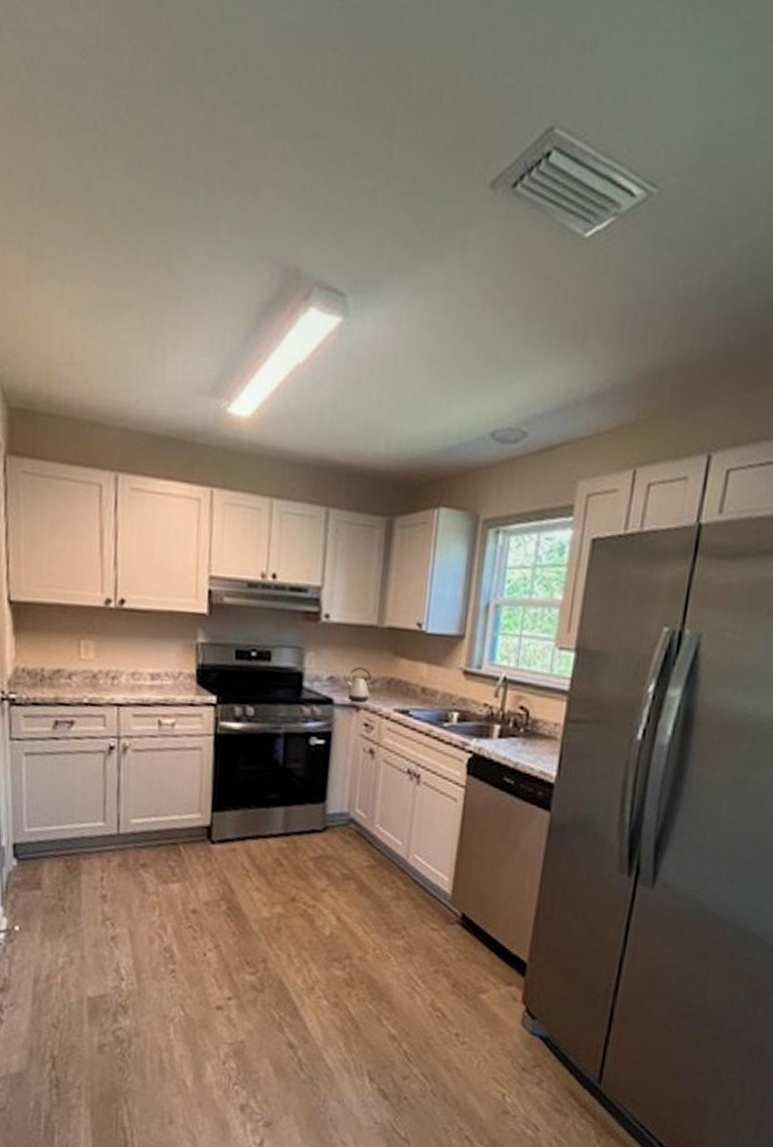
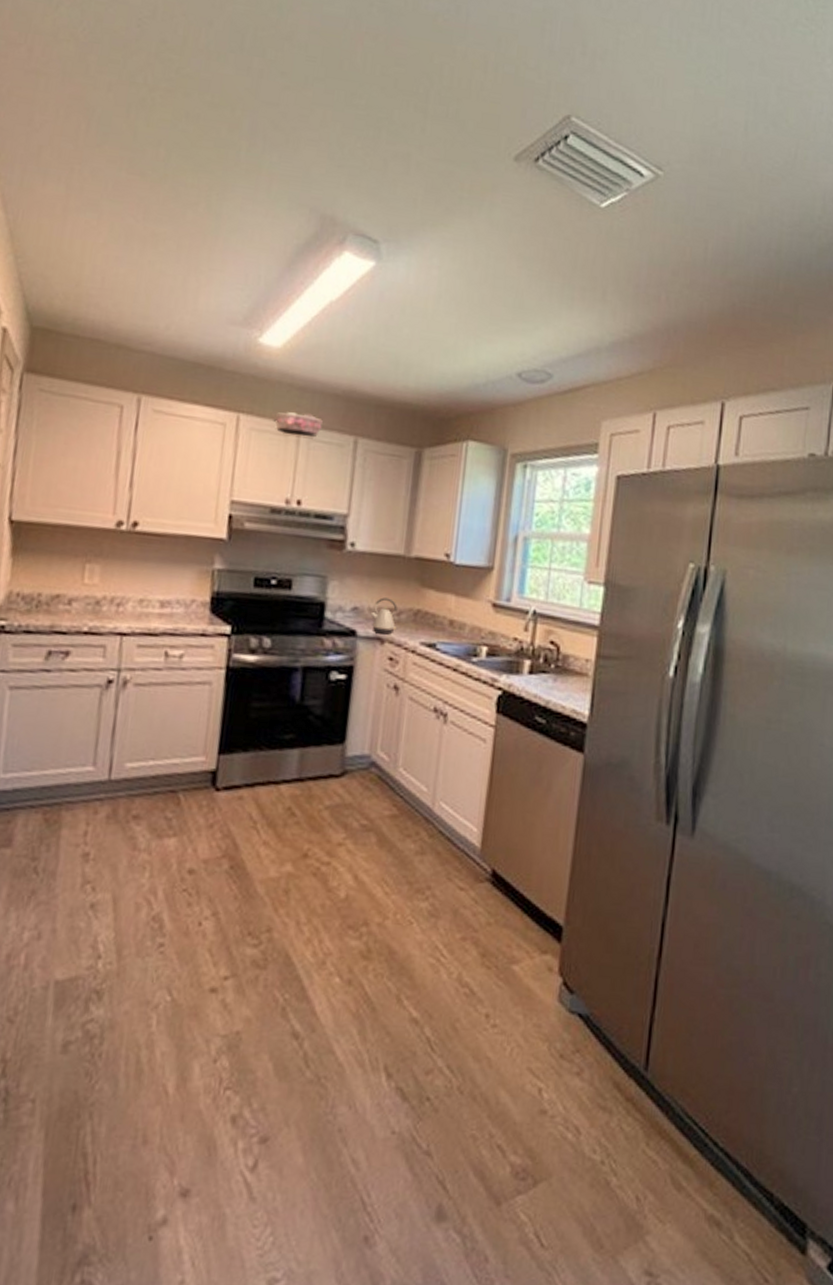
decorative basket: none [248,484,295,509] -> present [275,412,324,437]

